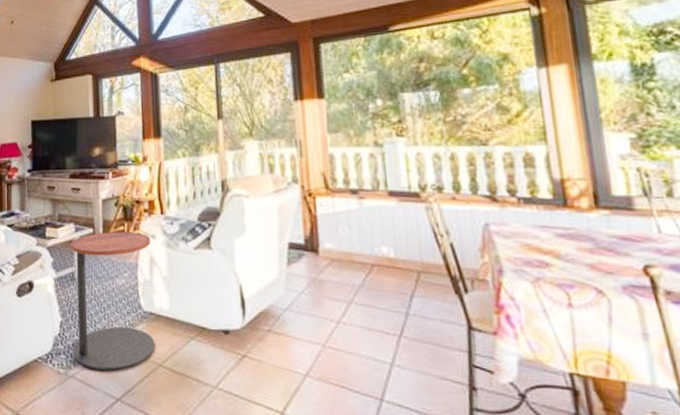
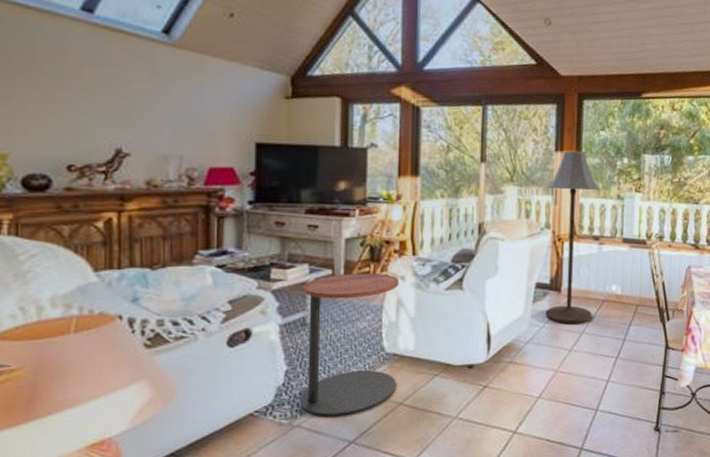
floor lamp: none [289,98,360,292] -> present [545,151,601,324]

